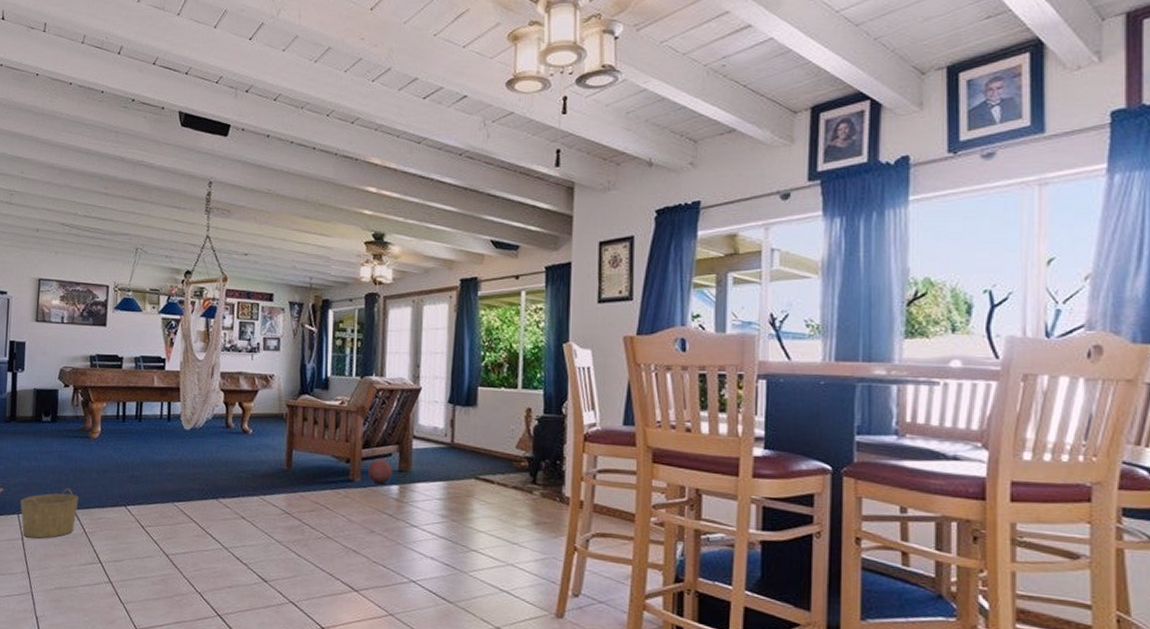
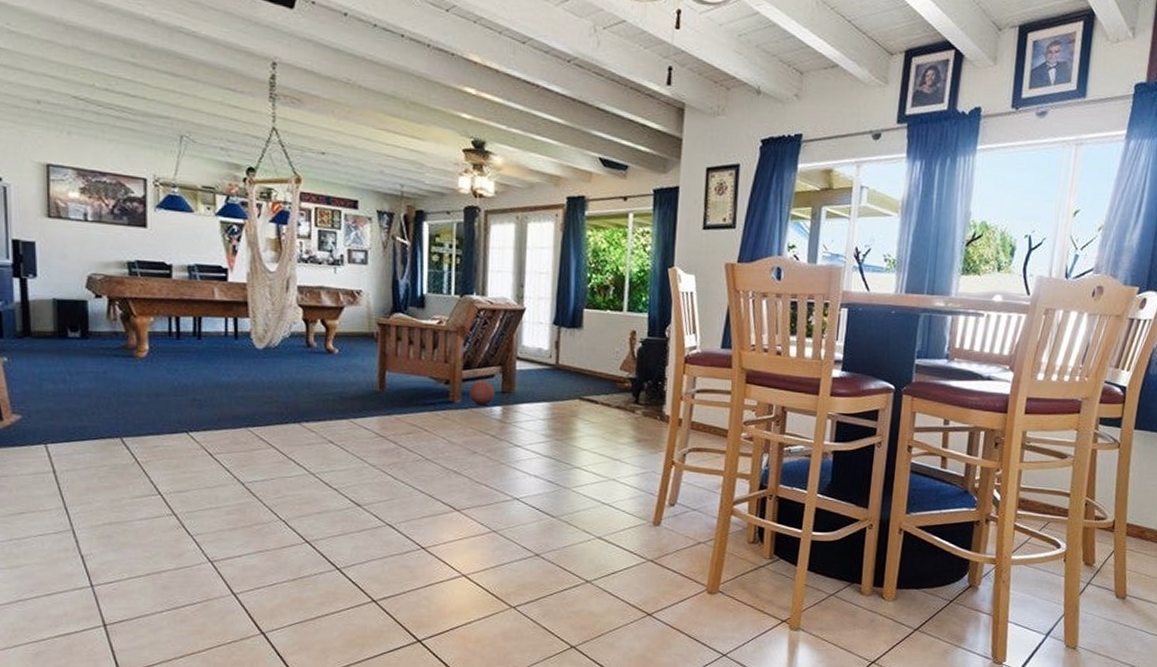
basket: present [20,488,79,539] -> none [47,414,126,471]

